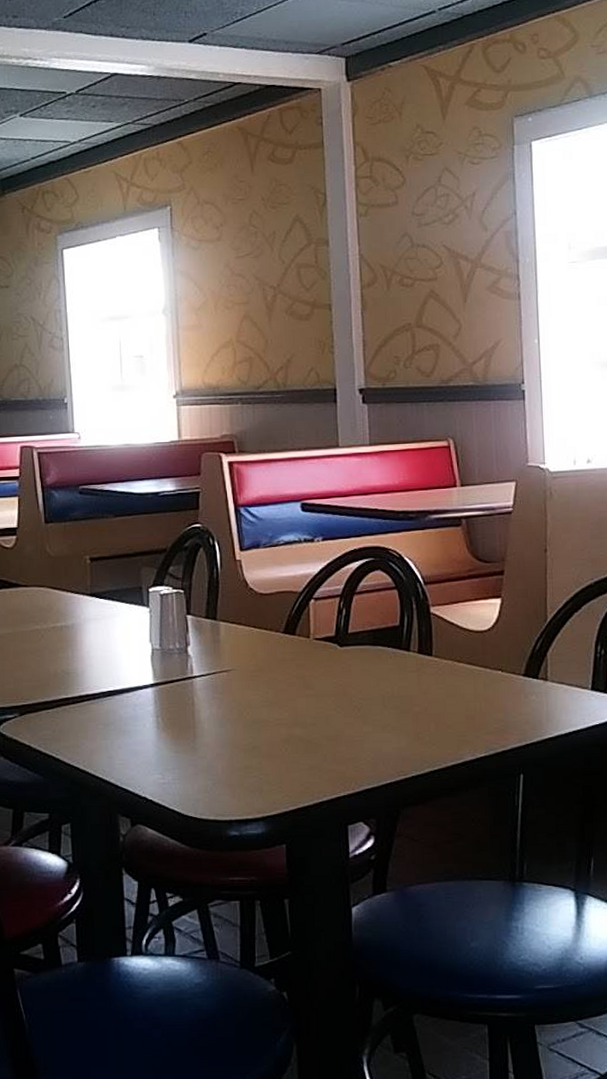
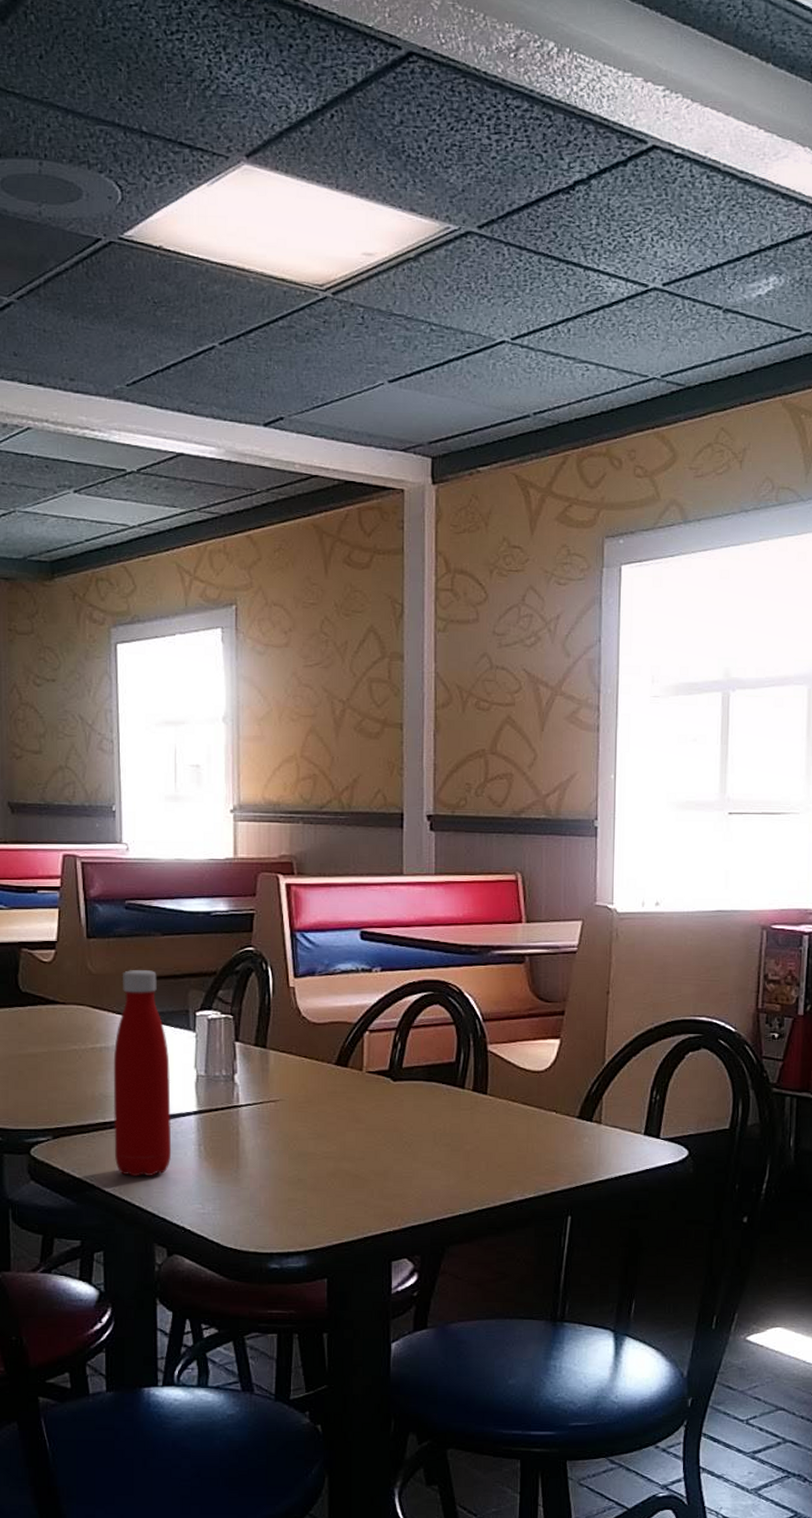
bottle: none [73,551,131,750] -> present [113,970,172,1177]

